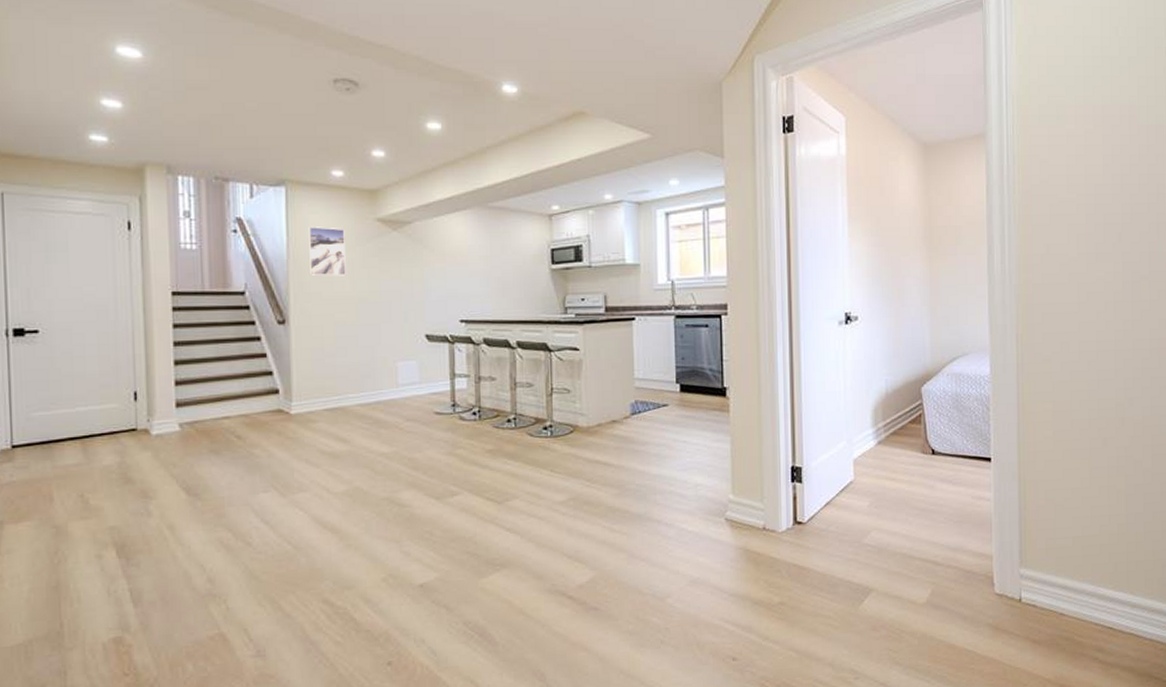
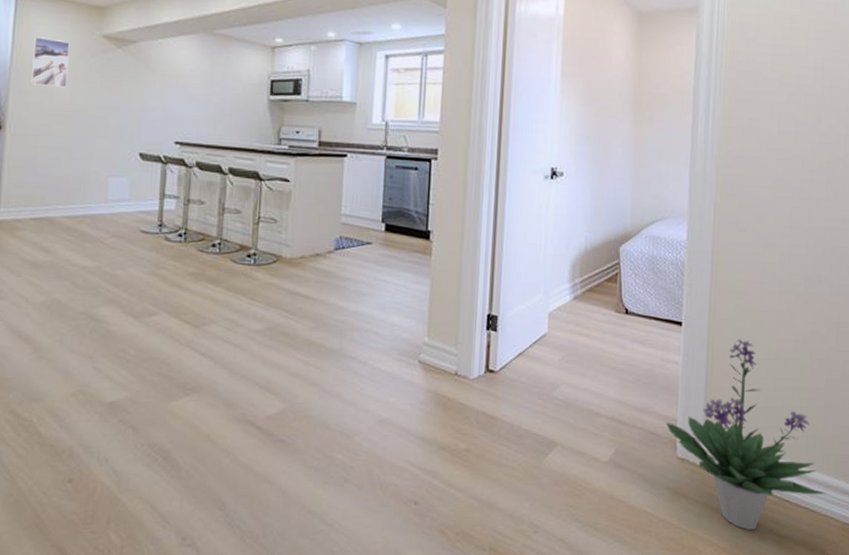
potted plant: none [981,469,1152,661] -> present [665,338,827,531]

